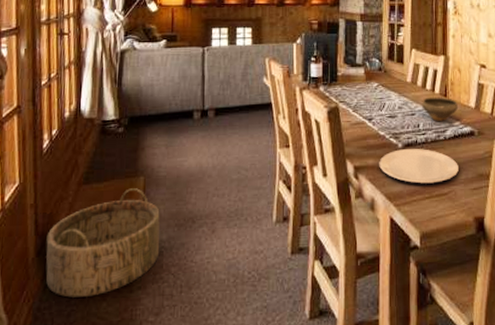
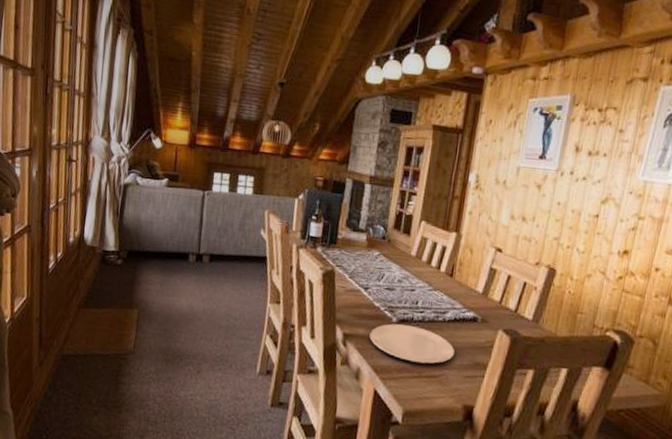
basket: present [46,188,160,298] -> none [47,318,151,410]
bowl: present [421,97,459,121] -> none [423,274,465,302]

